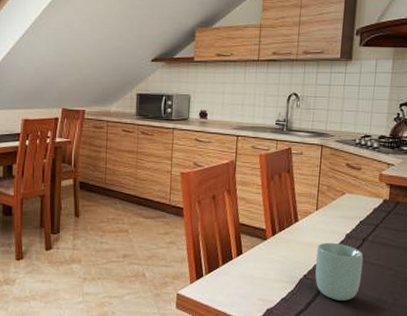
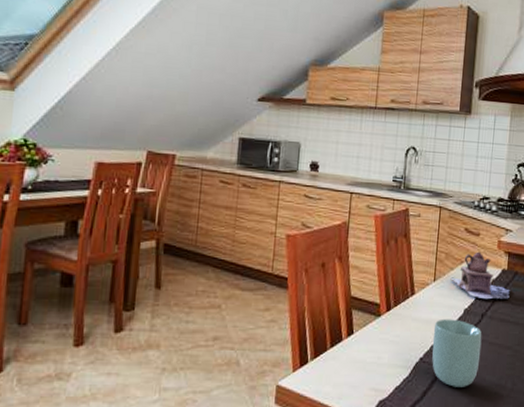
teapot: none [332,184,392,226] -> present [450,251,510,300]

